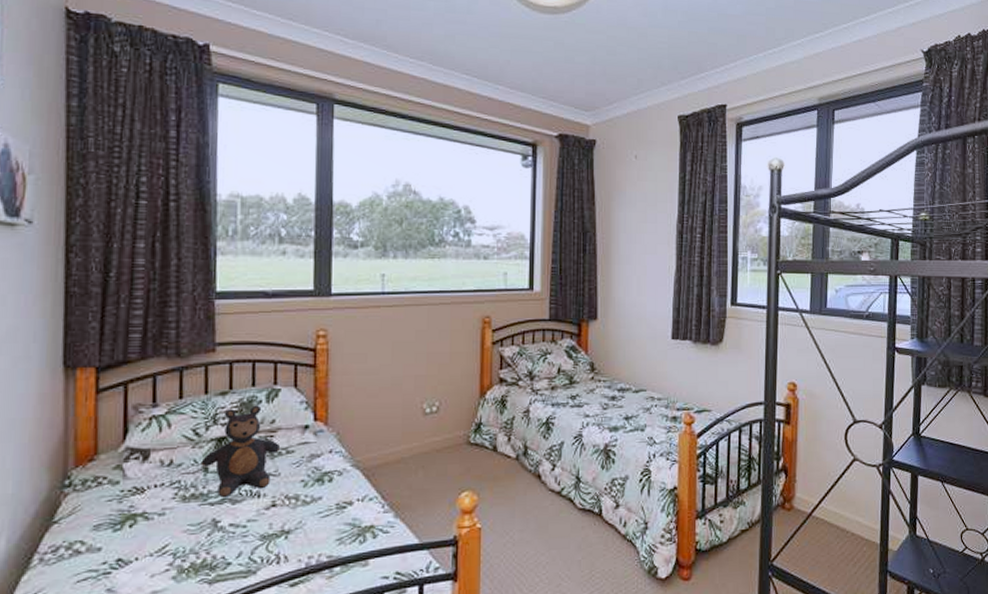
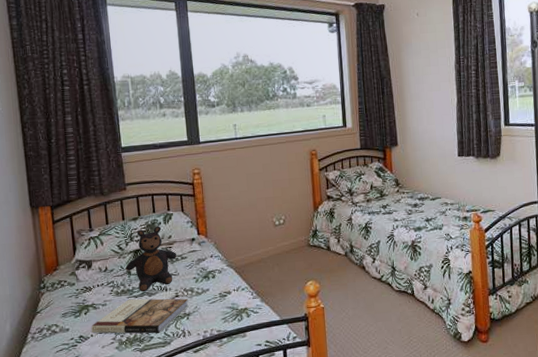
book: none [136,507,290,558] -> present [91,298,189,334]

